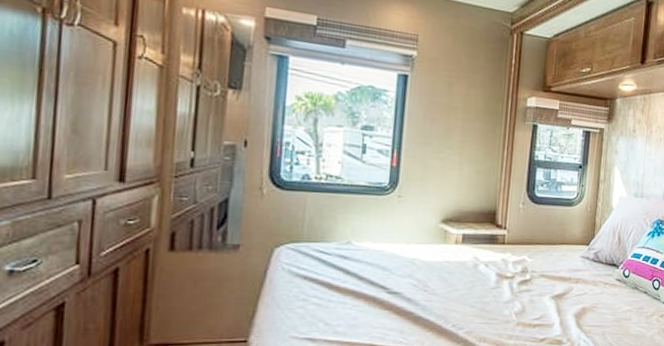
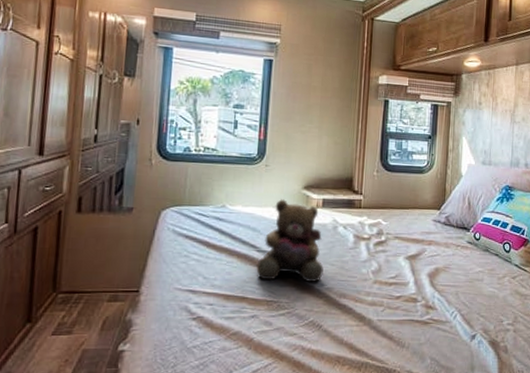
teddy bear: none [386,234,462,325] -> present [256,199,324,282]

